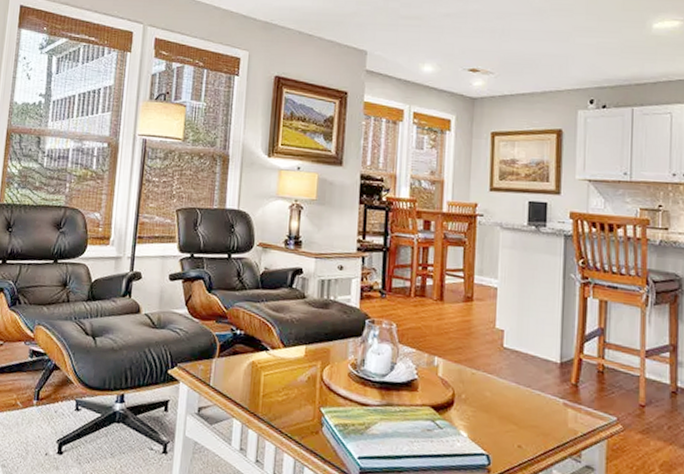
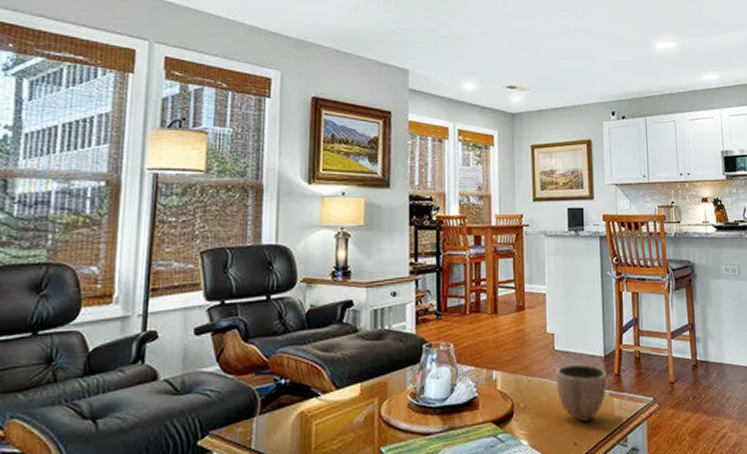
decorative bowl: none [502,364,562,428] -> present [556,363,607,423]

